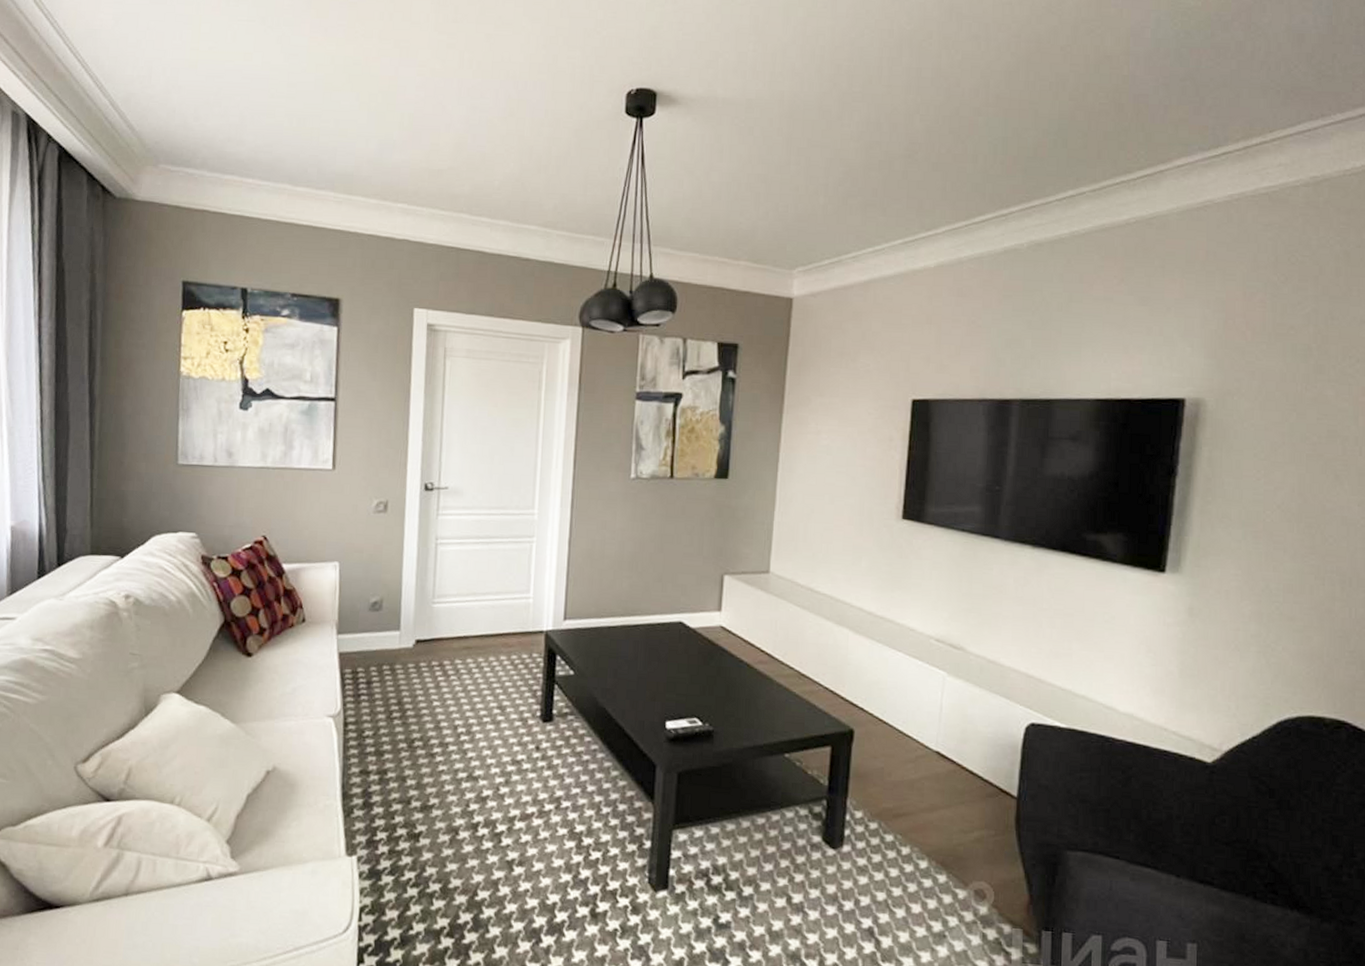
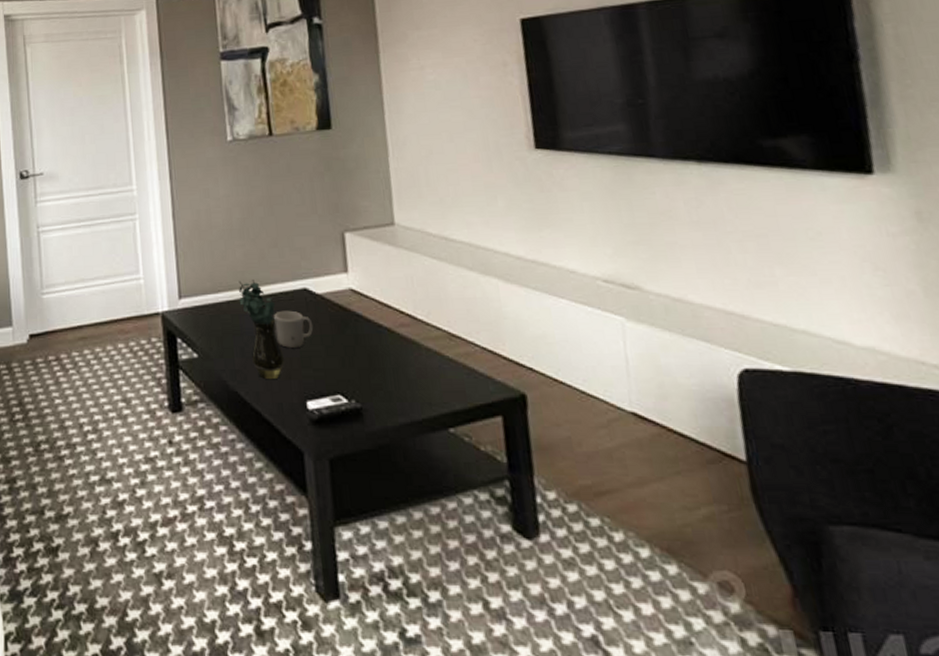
vase: none [619,609,652,699] -> present [238,280,284,379]
mug: none [648,639,683,674] -> present [274,310,314,348]

